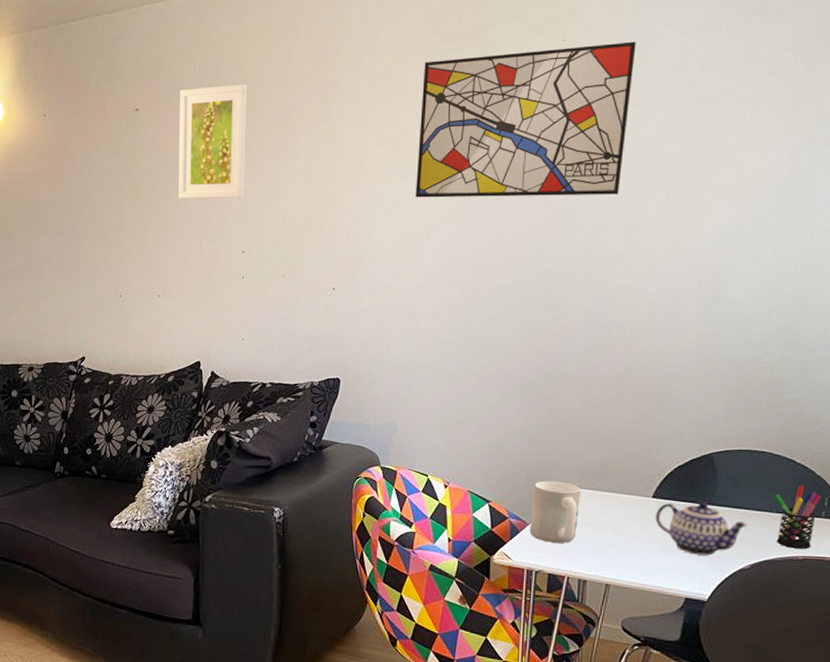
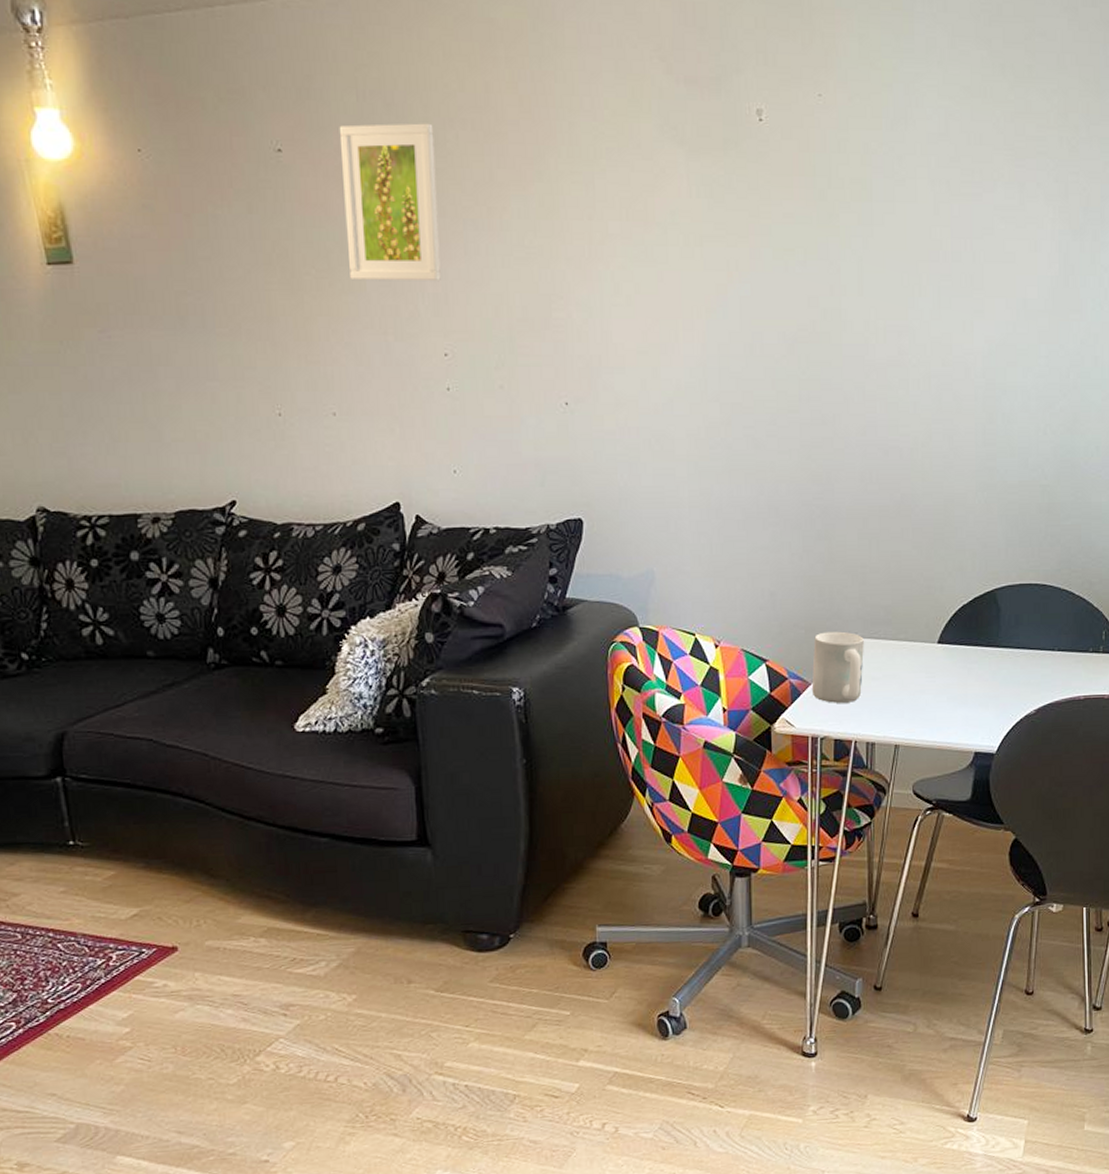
wall art: present [415,41,636,198] -> none [658,102,899,290]
teapot: present [656,501,748,556] -> none [942,643,1032,704]
pen holder: present [775,485,821,550] -> none [1056,619,1099,689]

